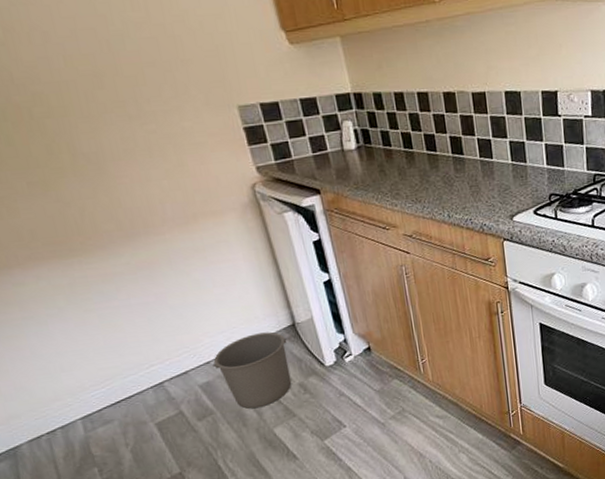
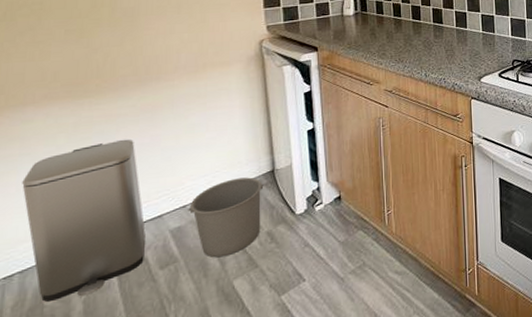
pedal bin: none [34,298,180,452] -> present [22,139,146,302]

